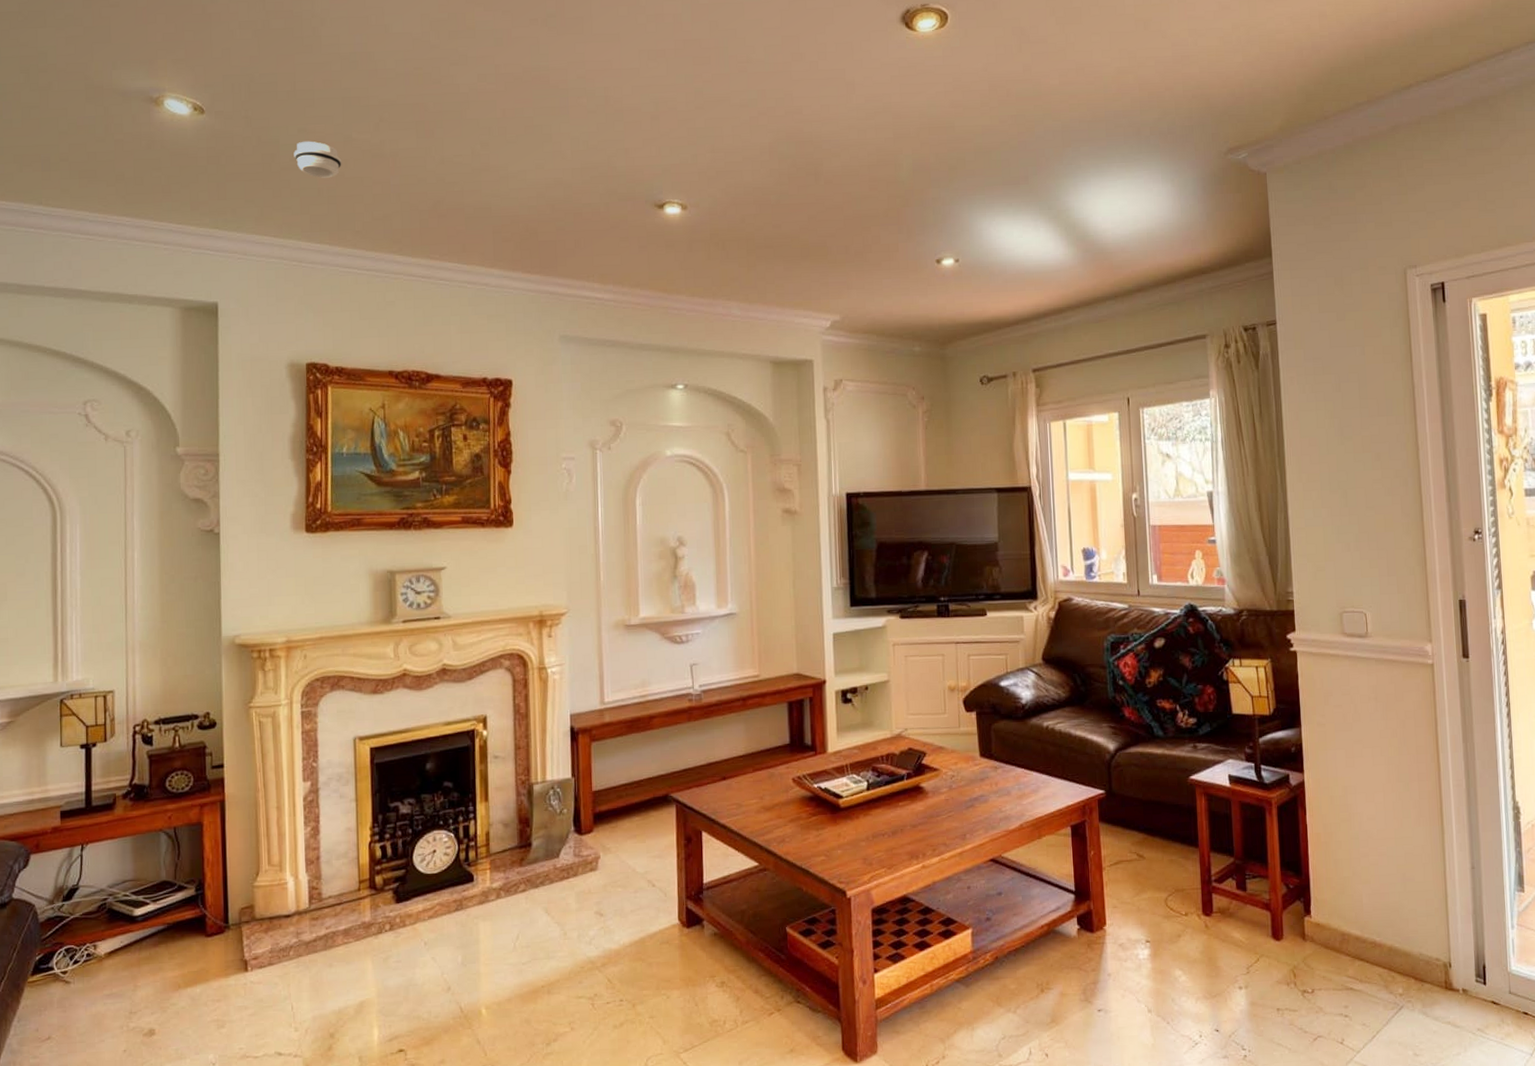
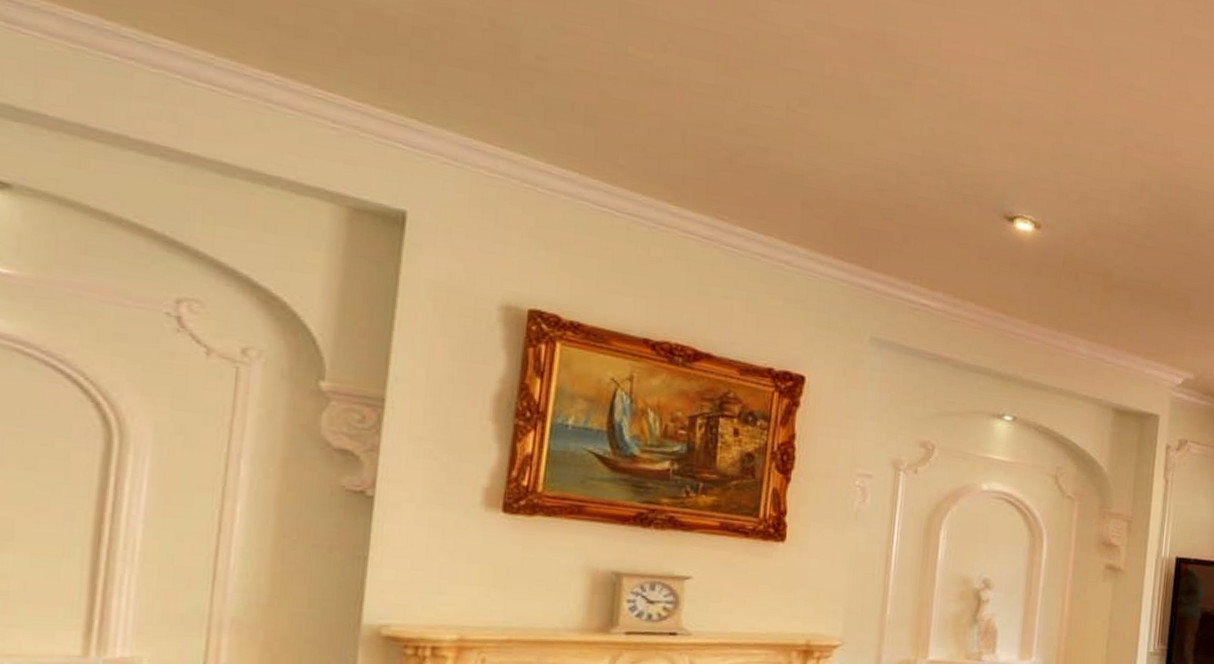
smoke detector: present [294,141,342,178] -> none [542,40,610,94]

